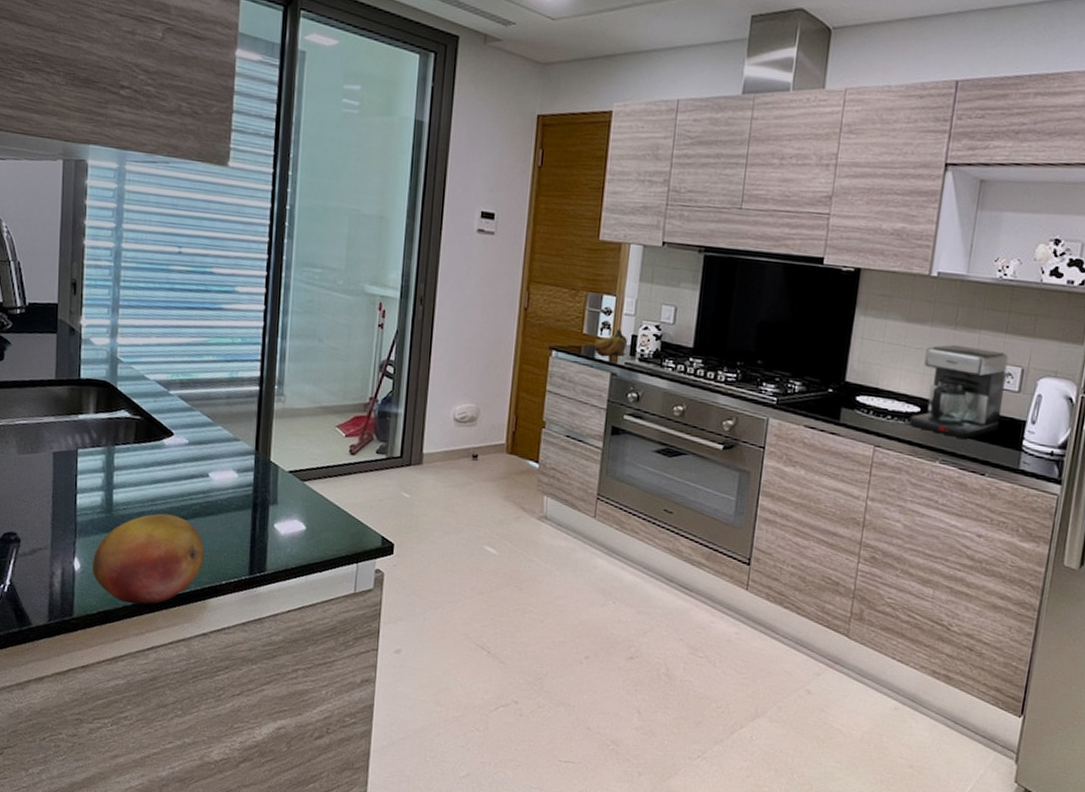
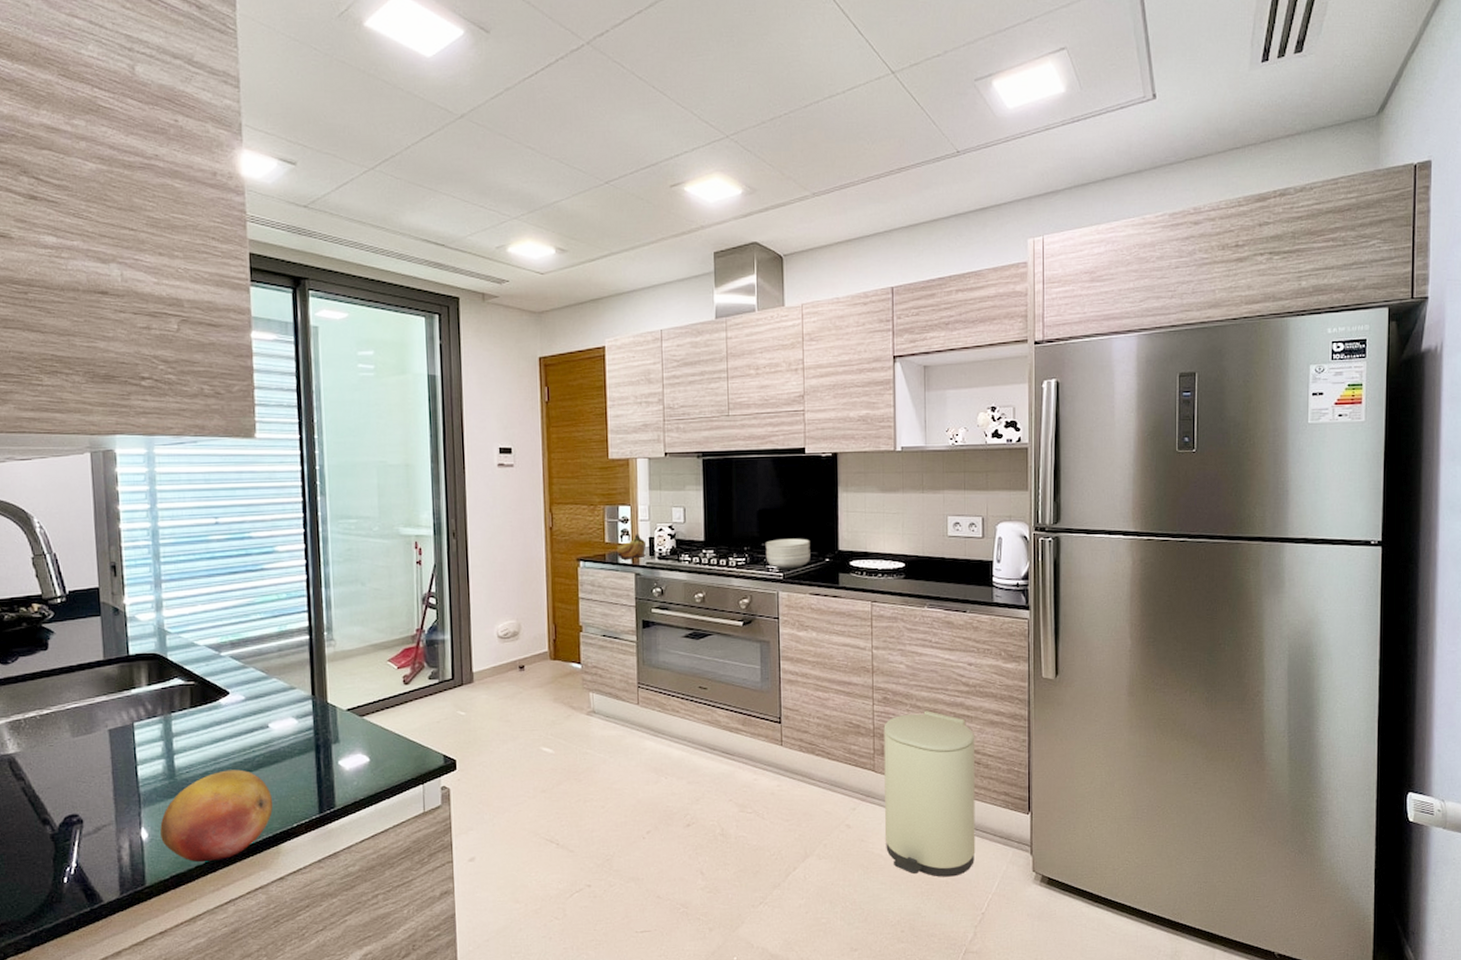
bowl: none [759,358,815,396] -> present [765,538,812,570]
pedal bin: none [848,579,972,770] -> present [883,710,976,877]
coffee maker: present [909,344,1008,439] -> none [897,505,972,584]

